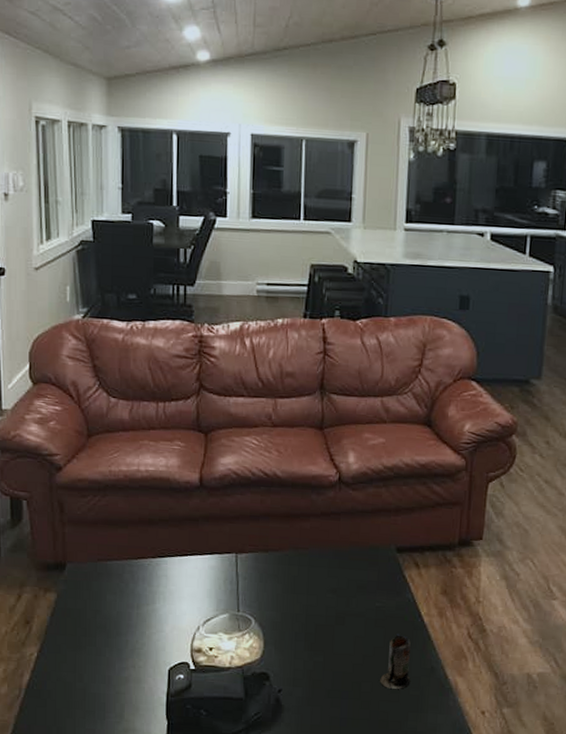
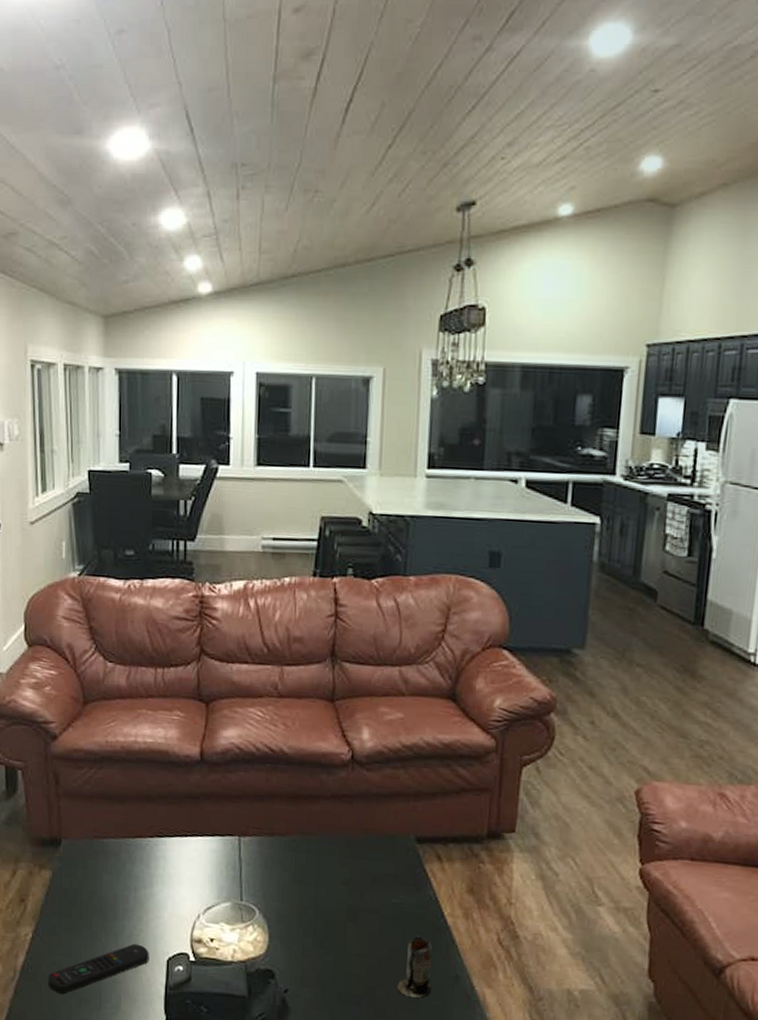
remote control: none [53,656,152,708] -> present [48,943,149,994]

